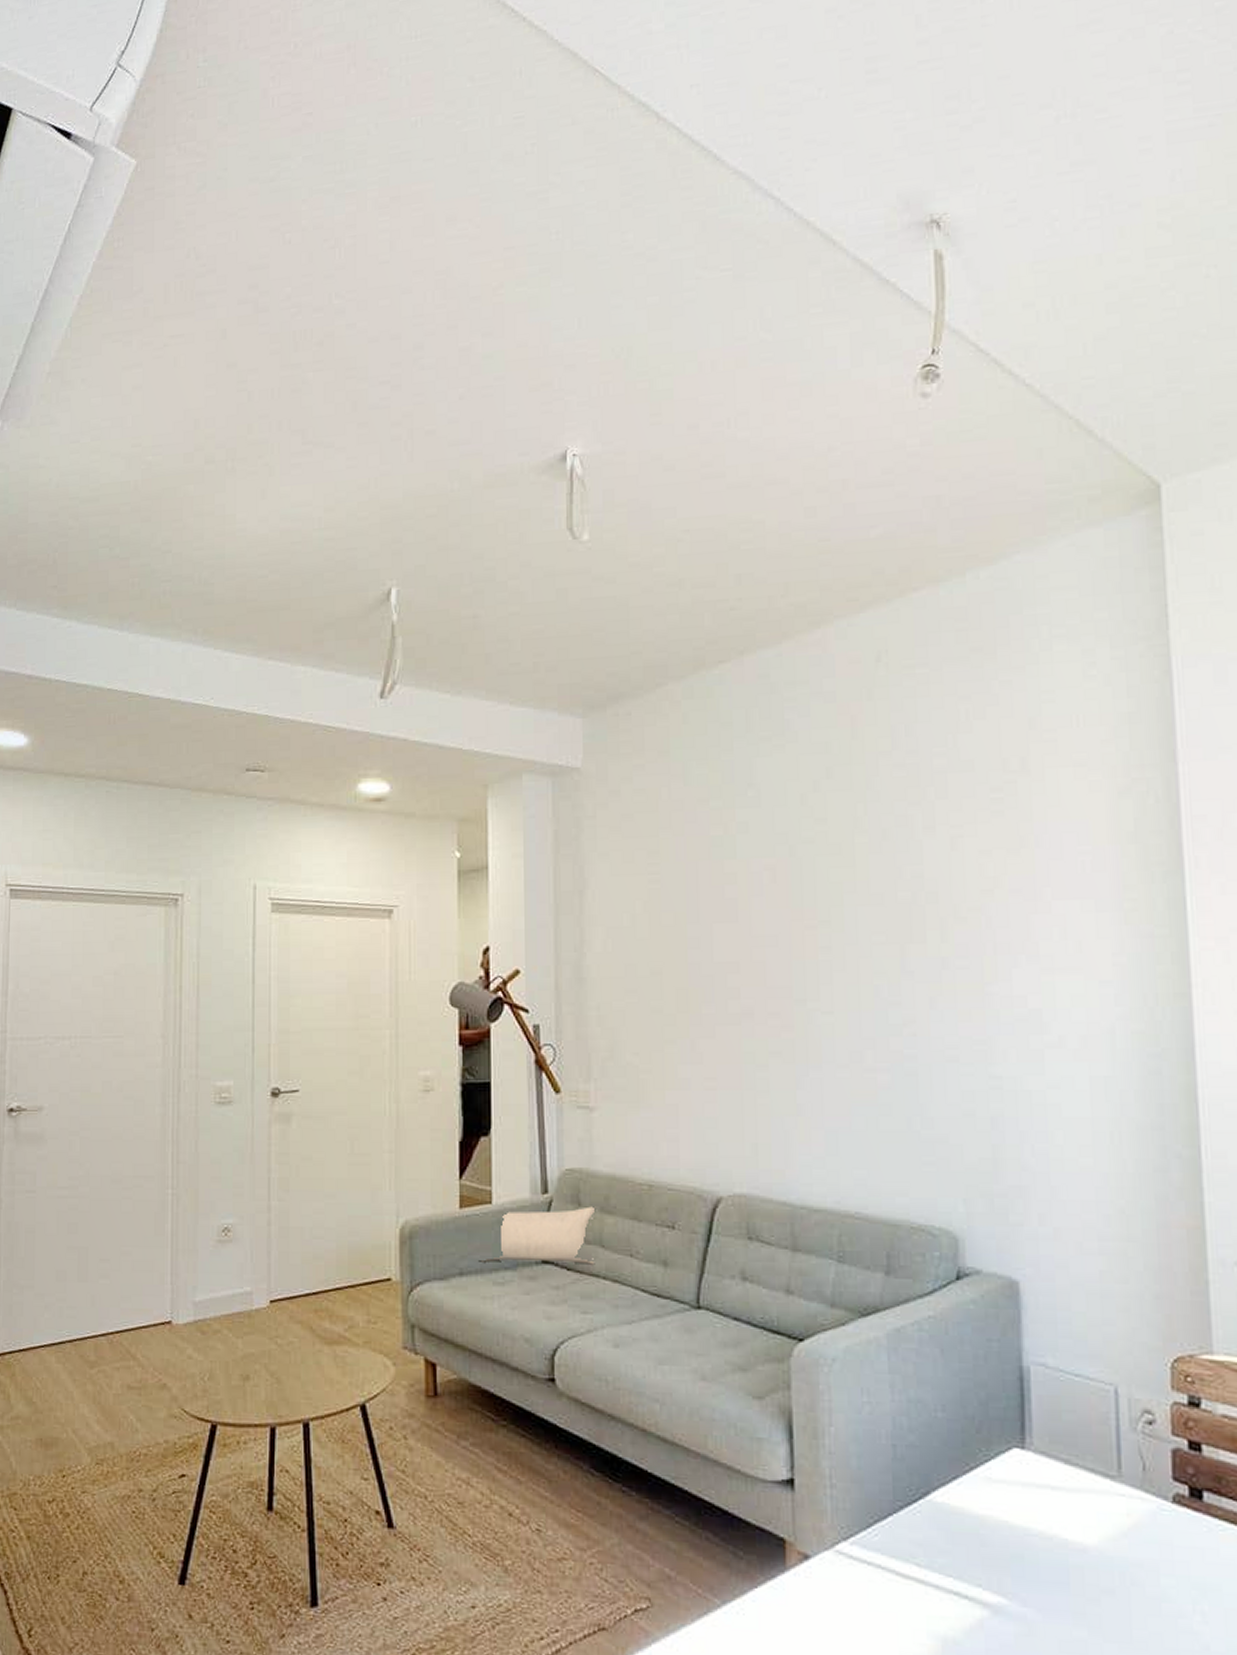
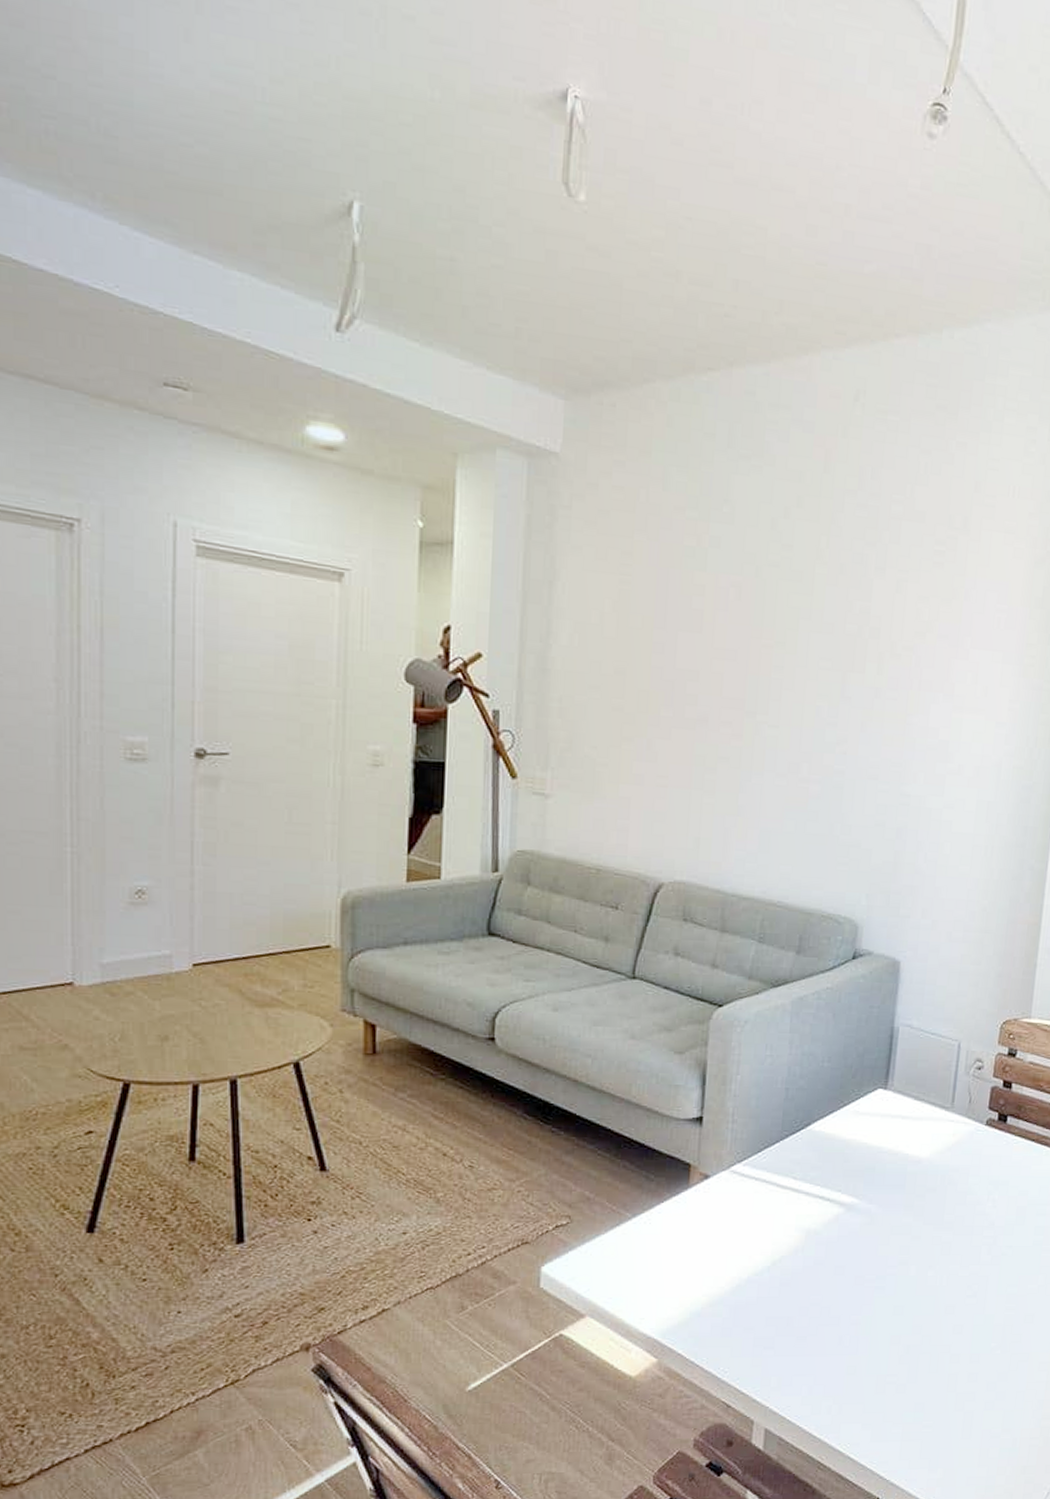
pillow: present [481,1206,598,1265] -> none [427,885,546,938]

